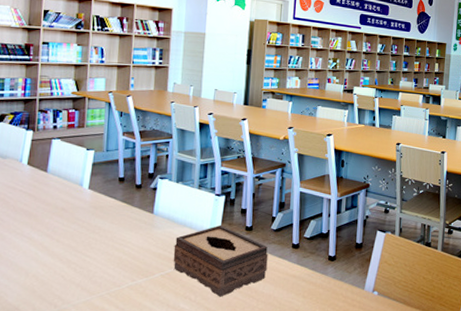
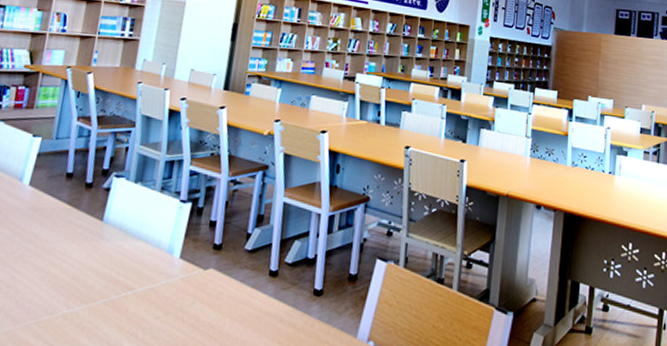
tissue box: present [173,224,268,297] -> none [120,240,239,337]

